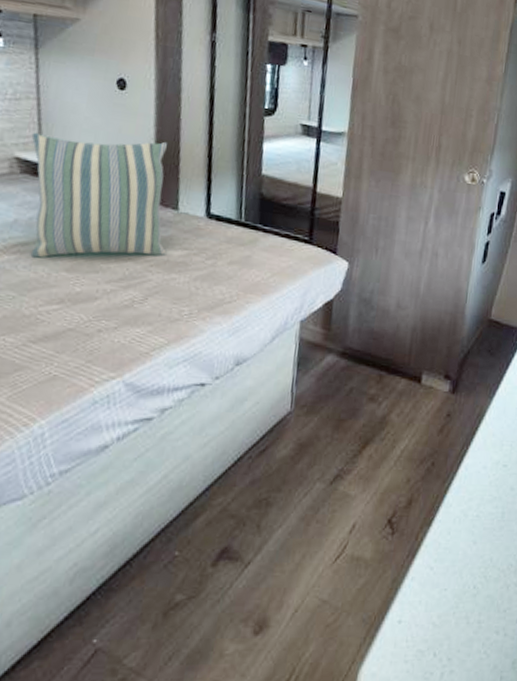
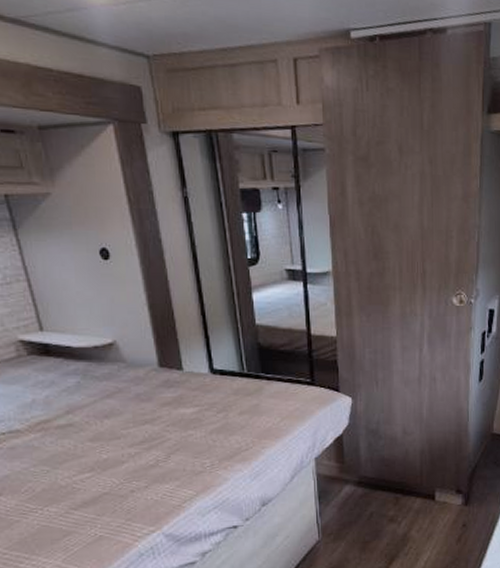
pillow: present [30,132,168,258] -> none [30,305,179,432]

